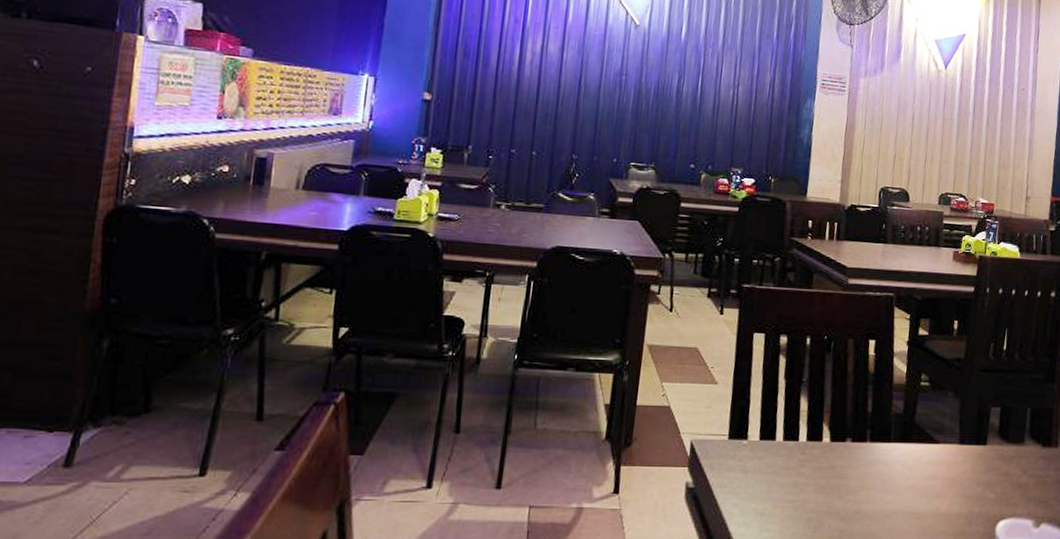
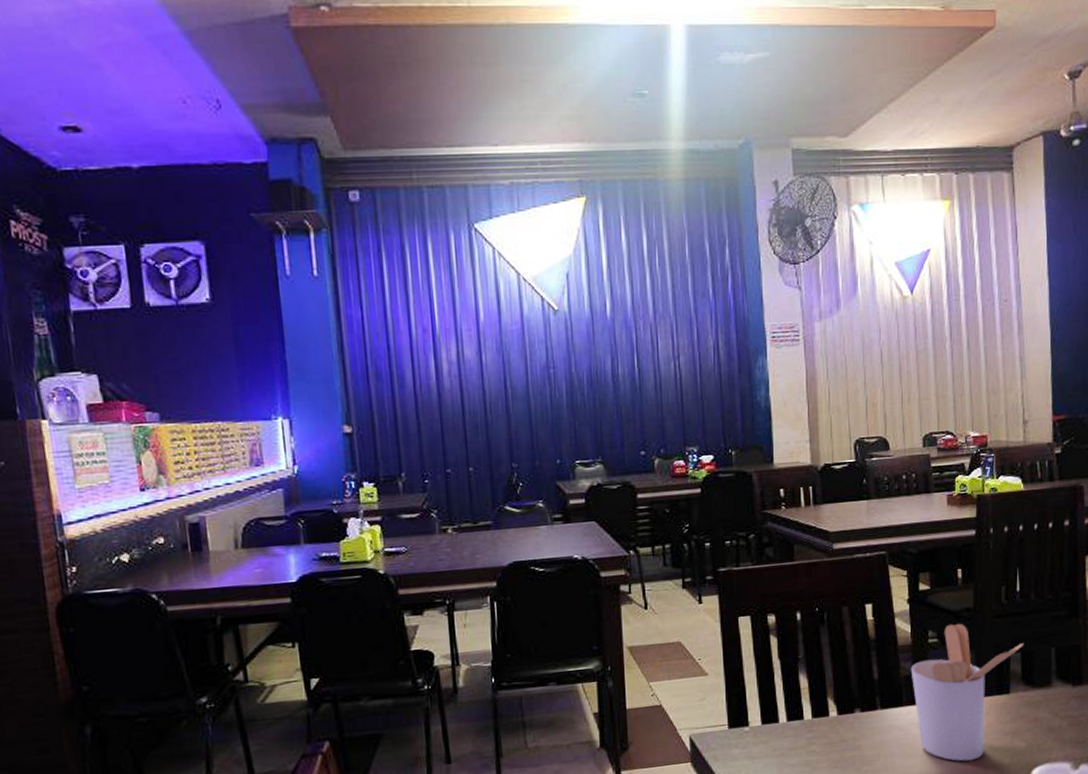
utensil holder: none [901,371,1005,505] -> present [910,623,1024,762]

